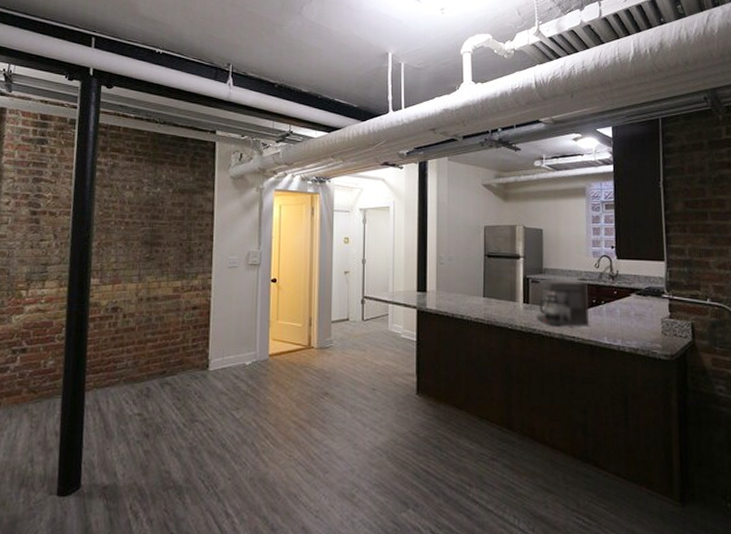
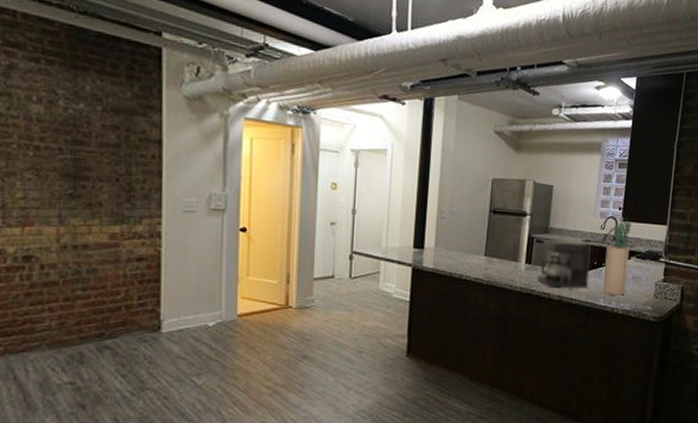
vase: none [604,252,630,334] -> present [603,213,632,297]

